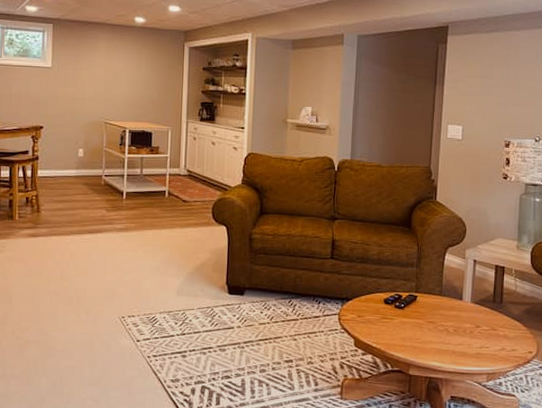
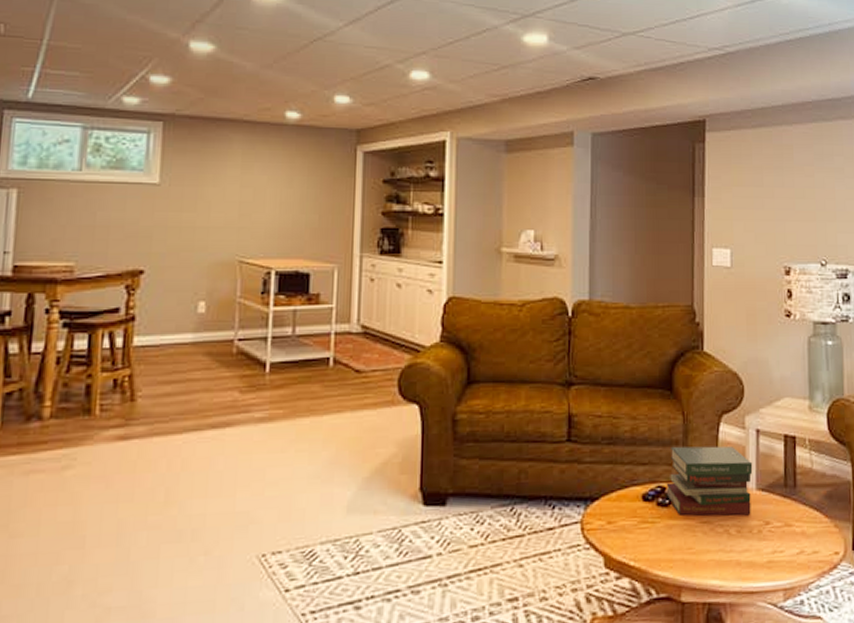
books: none [402,267,469,320] -> present [666,446,753,516]

